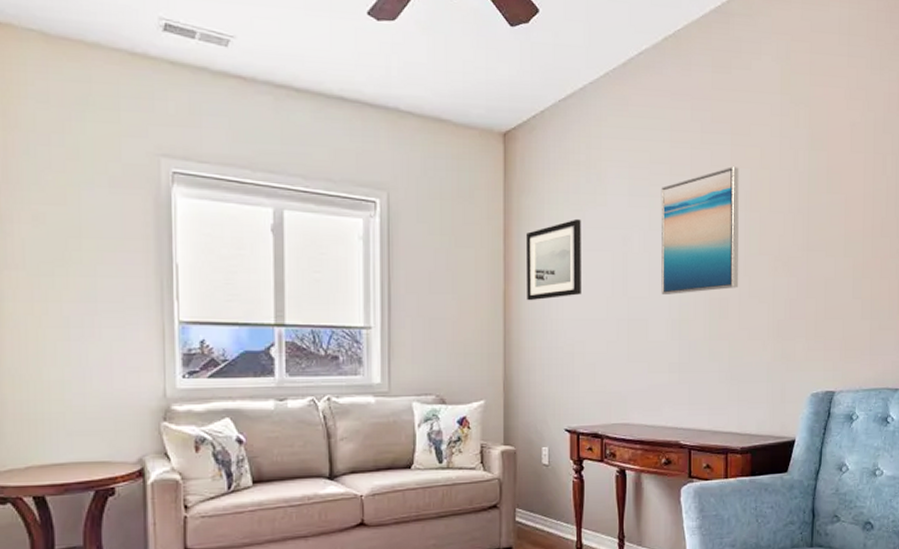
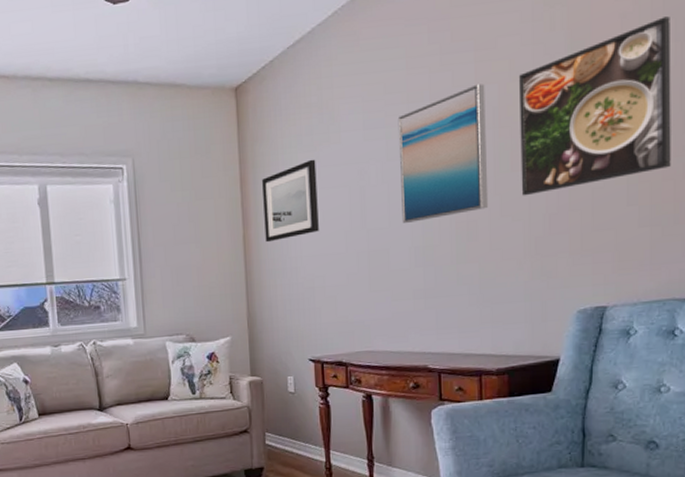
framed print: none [767,131,889,280] -> present [519,16,671,196]

